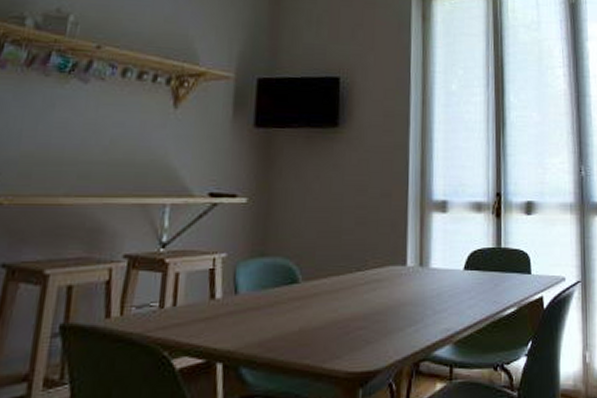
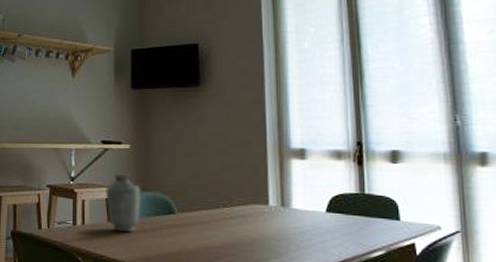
vase: none [209,235,257,311] -> present [106,173,141,232]

